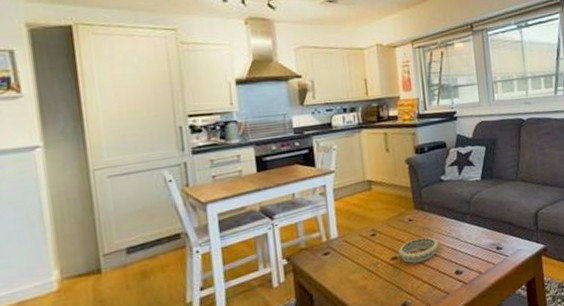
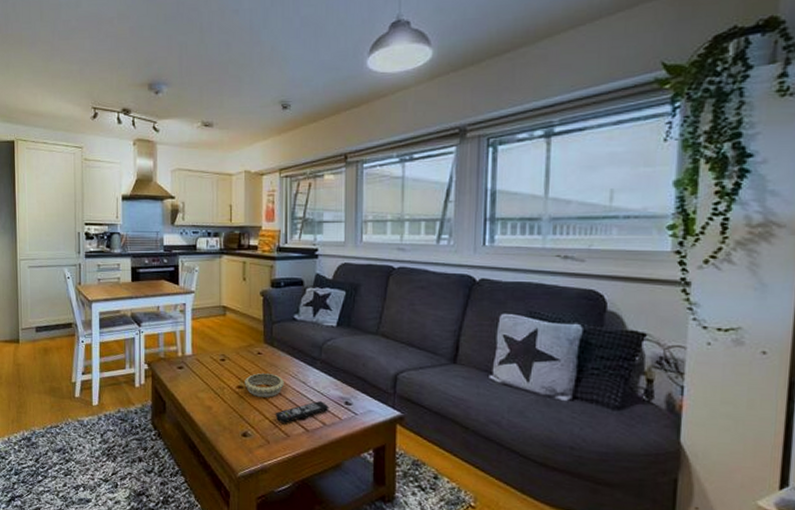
remote control: none [432,252,483,283] -> present [275,401,329,423]

